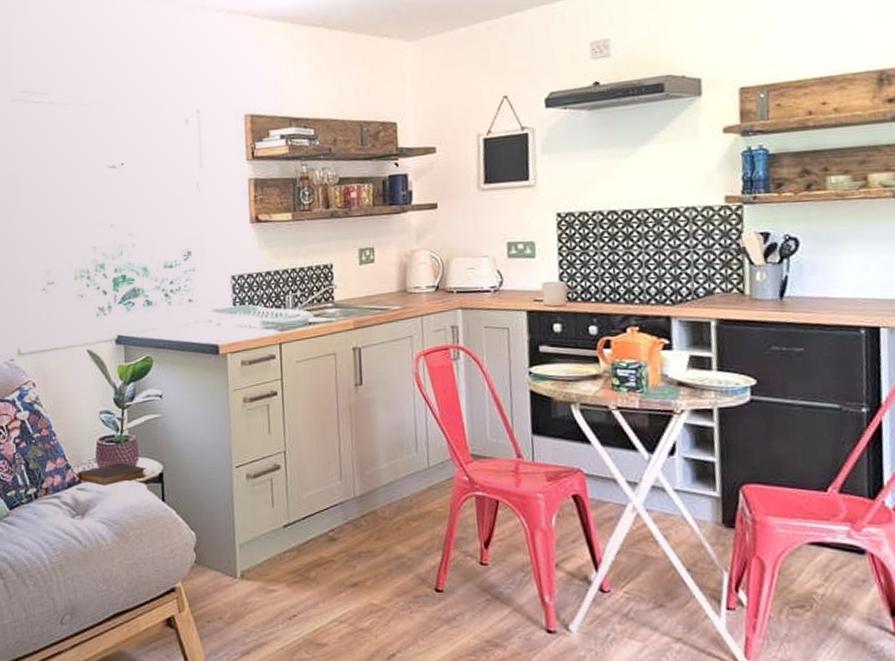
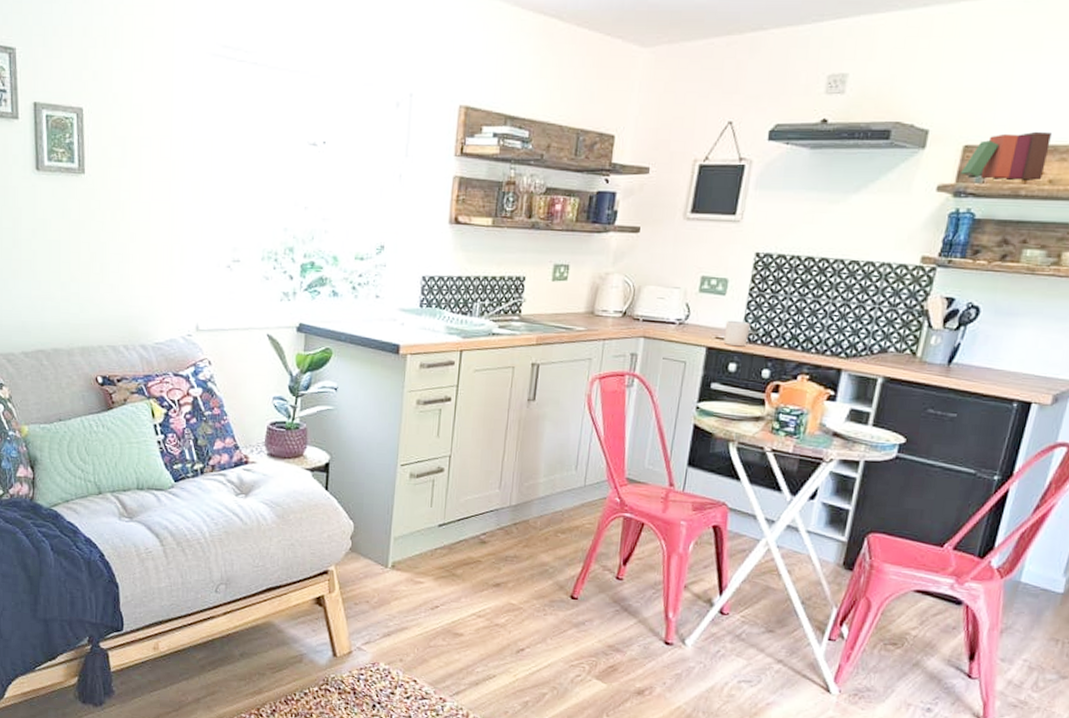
book: present [78,462,147,486] -> none [245,448,313,469]
books: none [743,65,826,118] -> present [961,131,1051,182]

